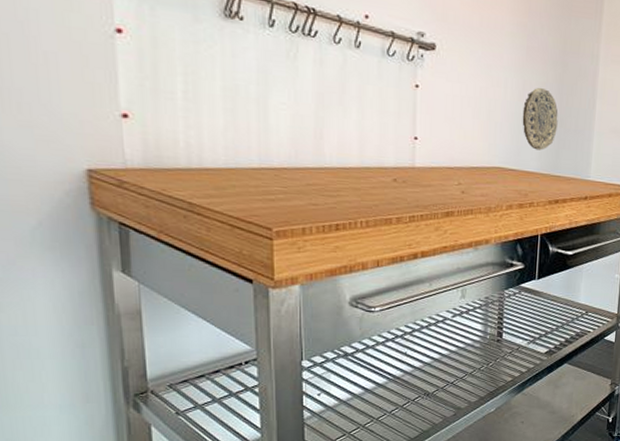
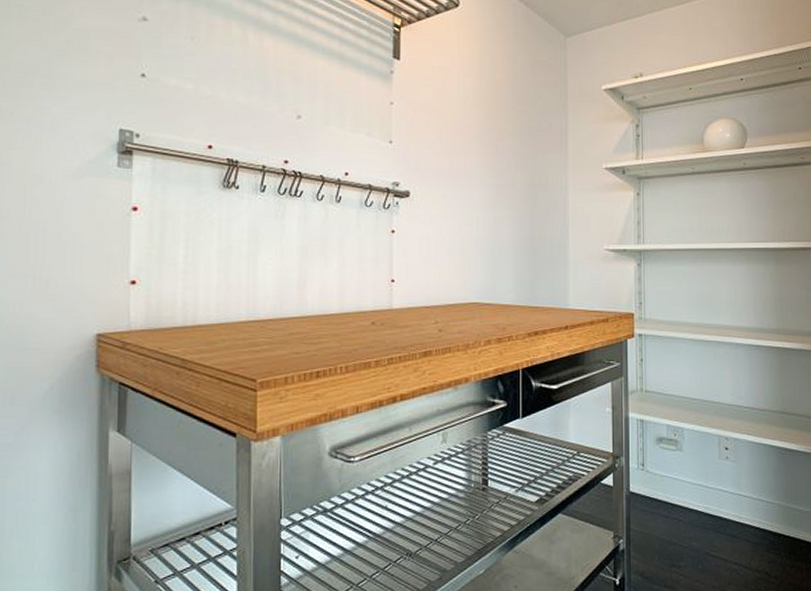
decorative plate: present [522,87,558,151] -> none [496,221,531,282]

